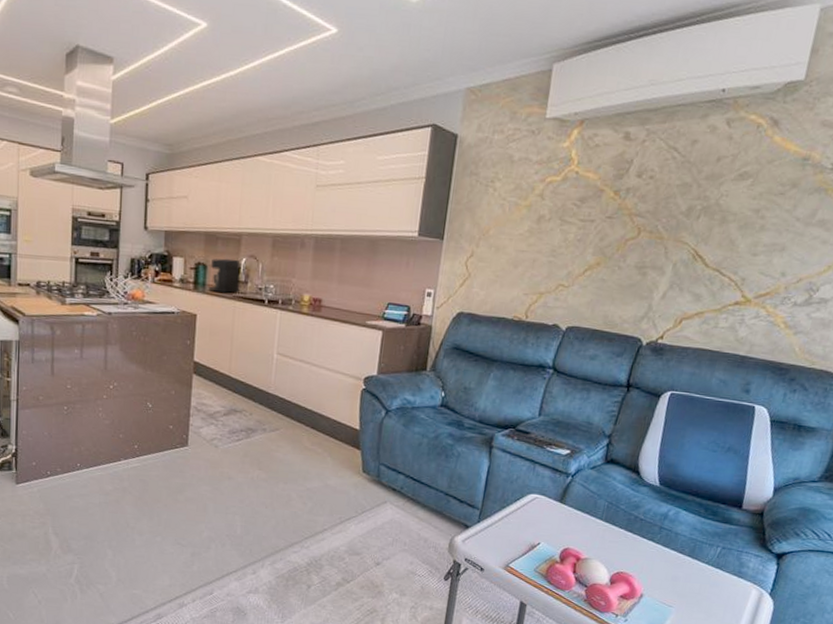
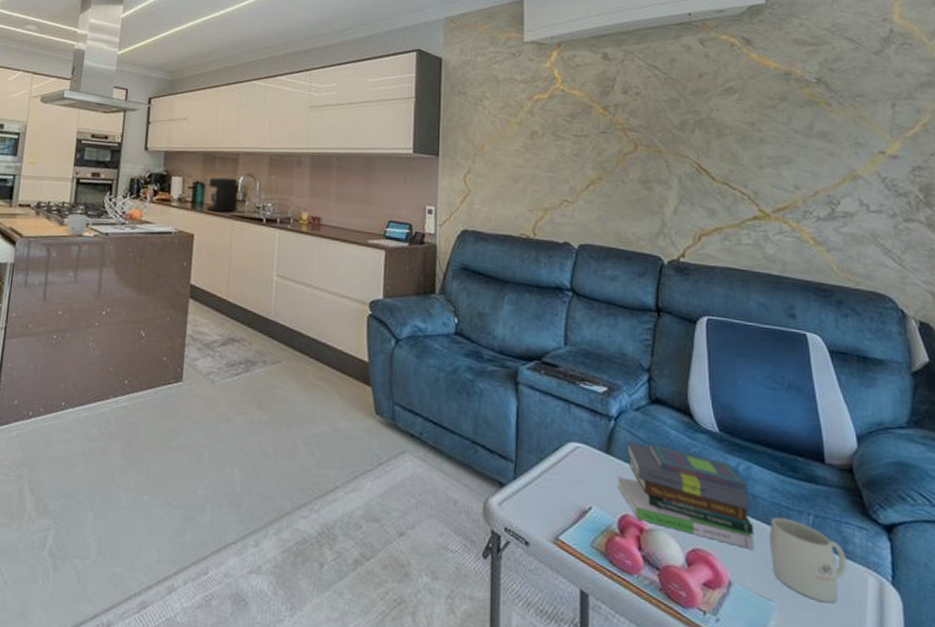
mug: none [69,293,95,315] -> present [66,214,93,236]
books: none [564,493,674,572] -> present [618,441,755,549]
mug: none [678,548,739,608] -> present [769,517,847,604]

